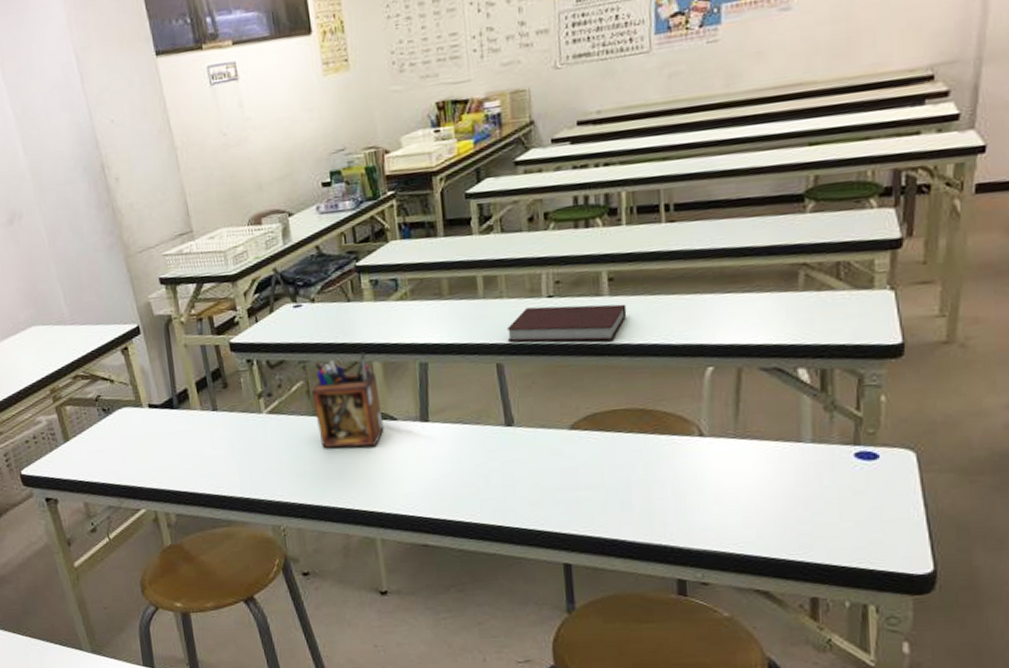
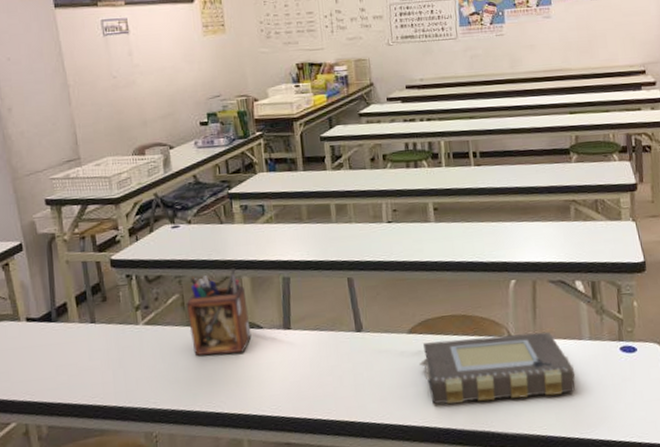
notebook: present [507,304,627,342] -> none [355,229,449,260]
book: none [582,431,788,513] -> present [419,332,576,405]

